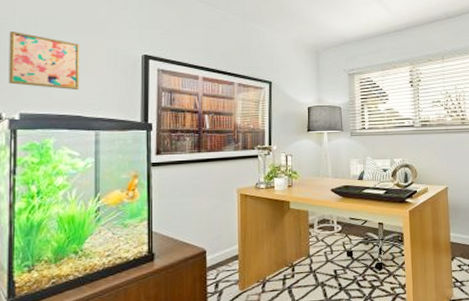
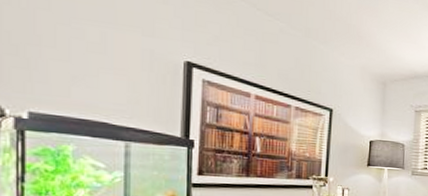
wall art: present [8,30,80,91] -> none [13,9,107,93]

